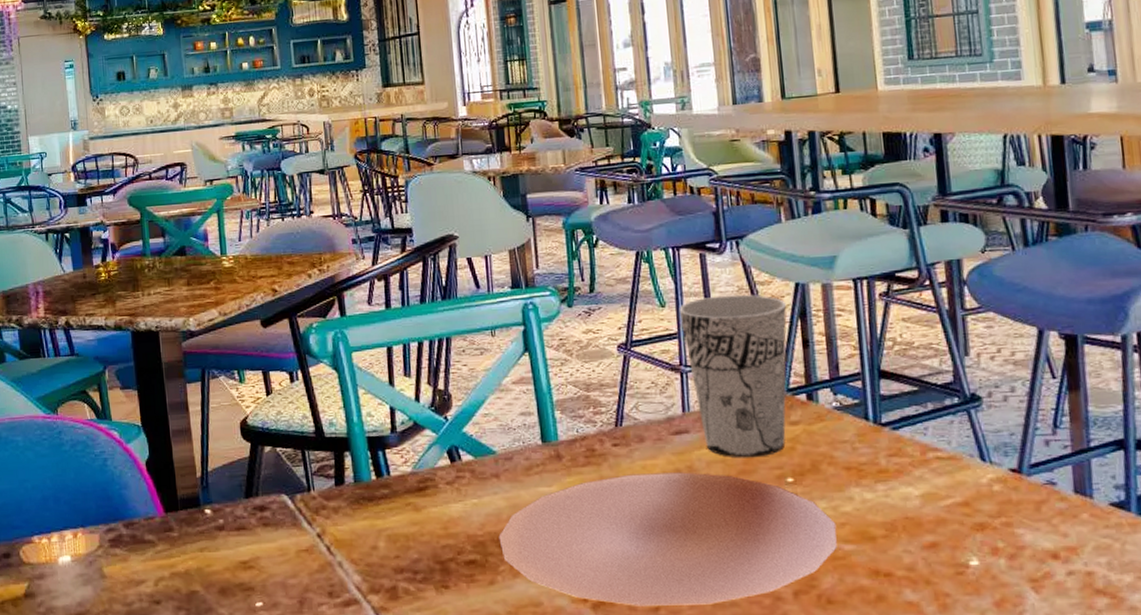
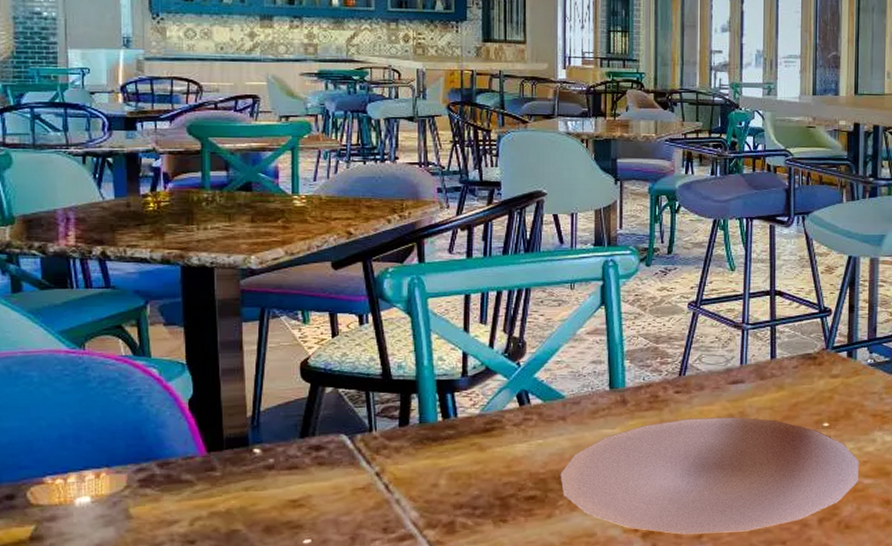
cup: present [679,294,787,458] -> none [746,263,840,406]

